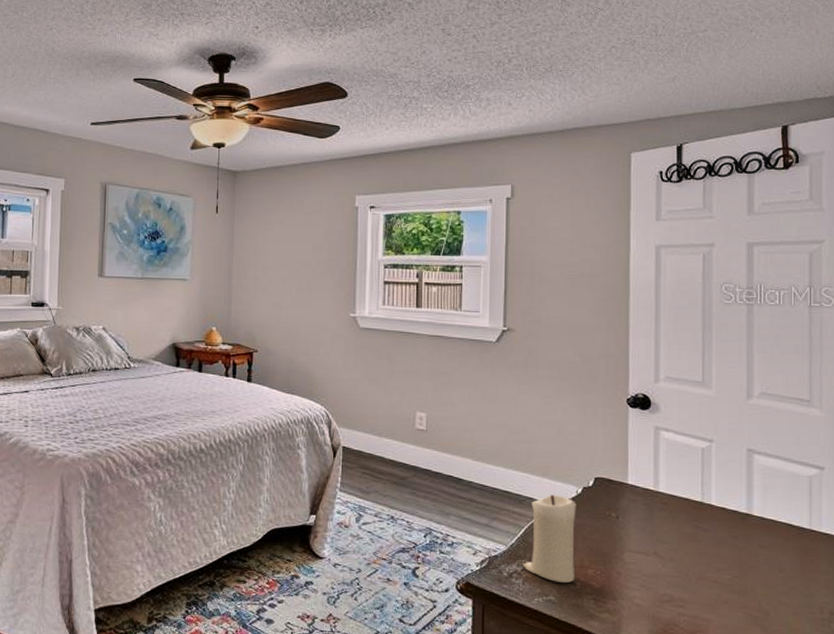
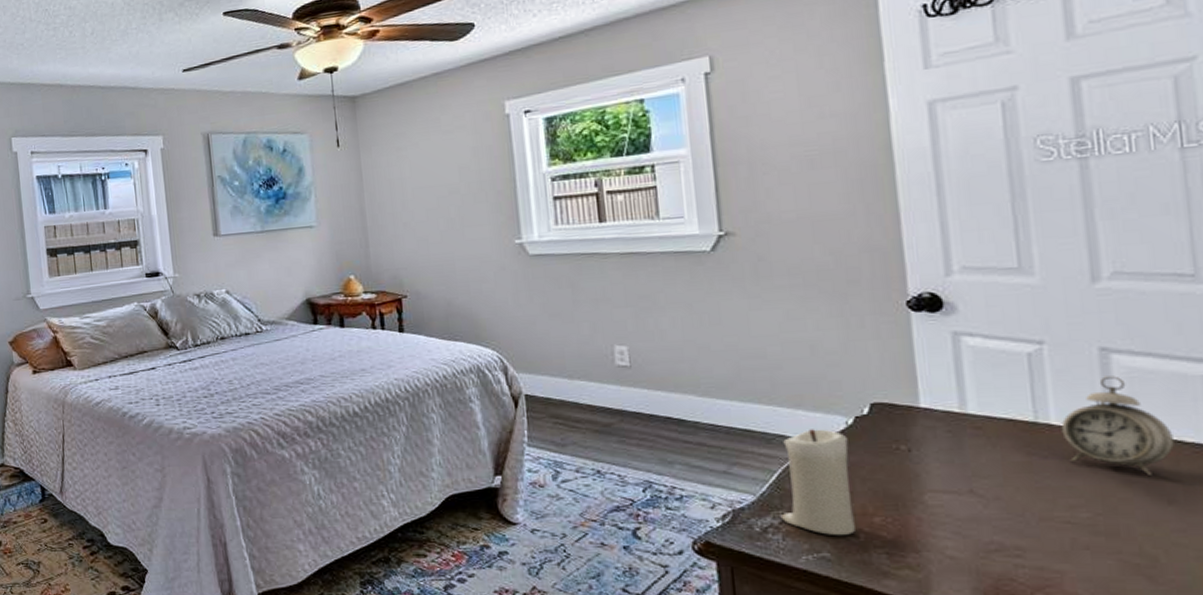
alarm clock: none [718,471,786,549] -> present [1061,376,1174,475]

